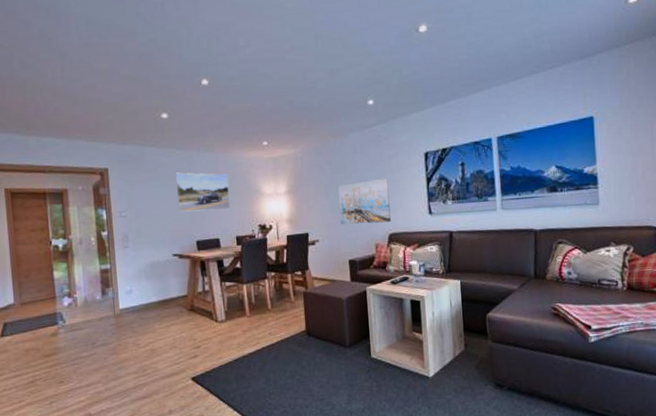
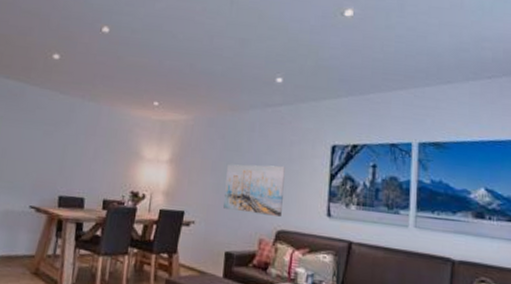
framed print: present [175,172,230,212] -> none [47,117,109,168]

